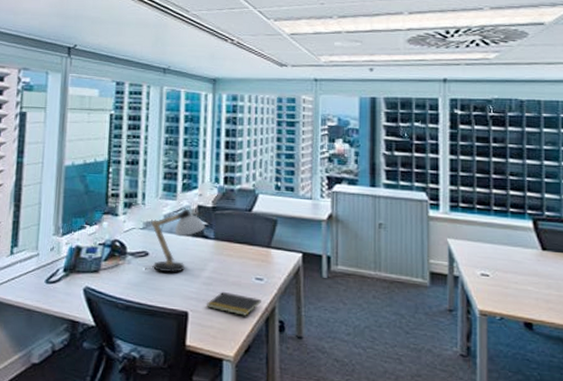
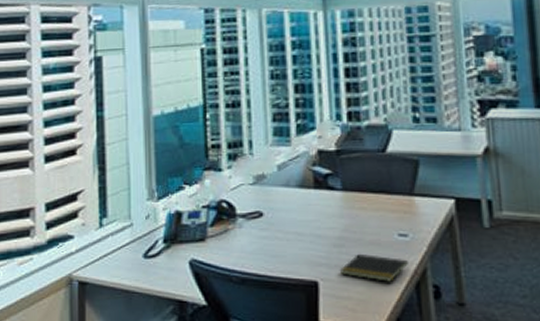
desk lamp: present [145,207,206,272] -> none [260,153,330,236]

